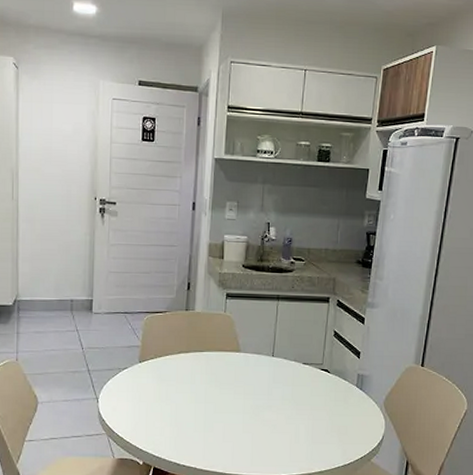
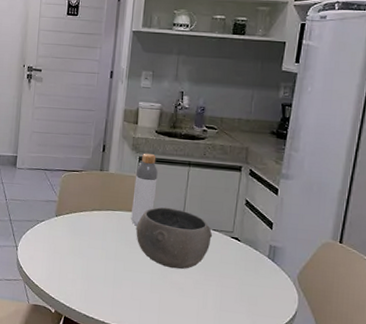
bottle: none [220,289,246,366] -> present [131,153,158,226]
bowl: none [226,344,303,406] -> present [136,207,213,270]

